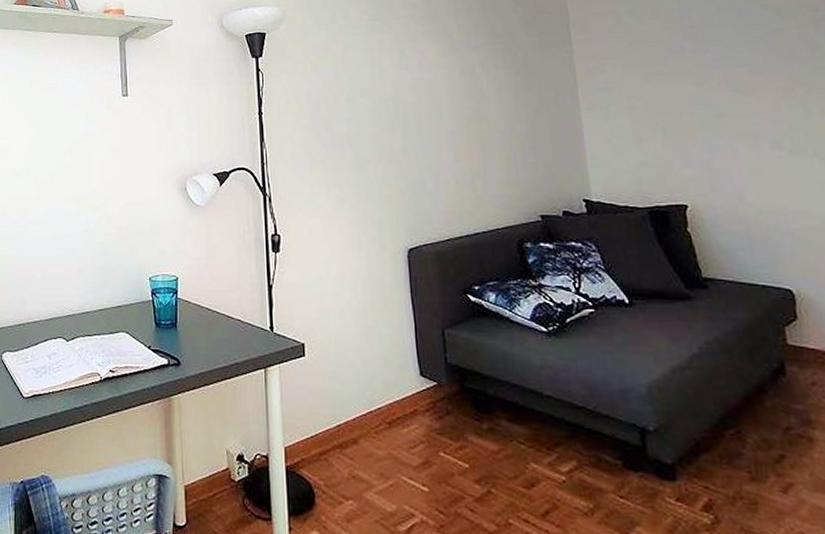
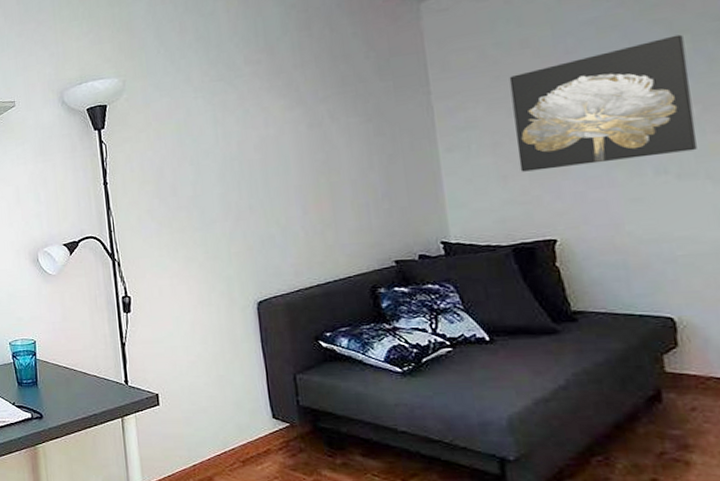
wall art: none [642,20,805,136] -> present [509,34,697,172]

